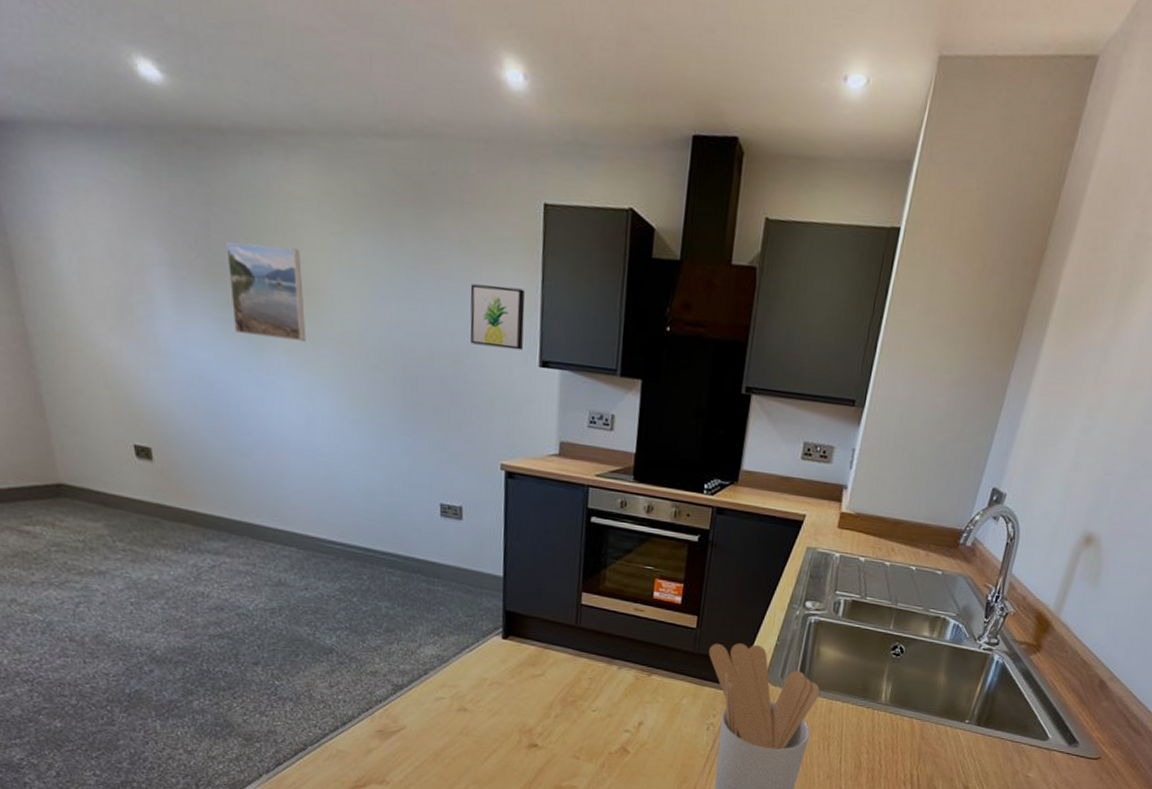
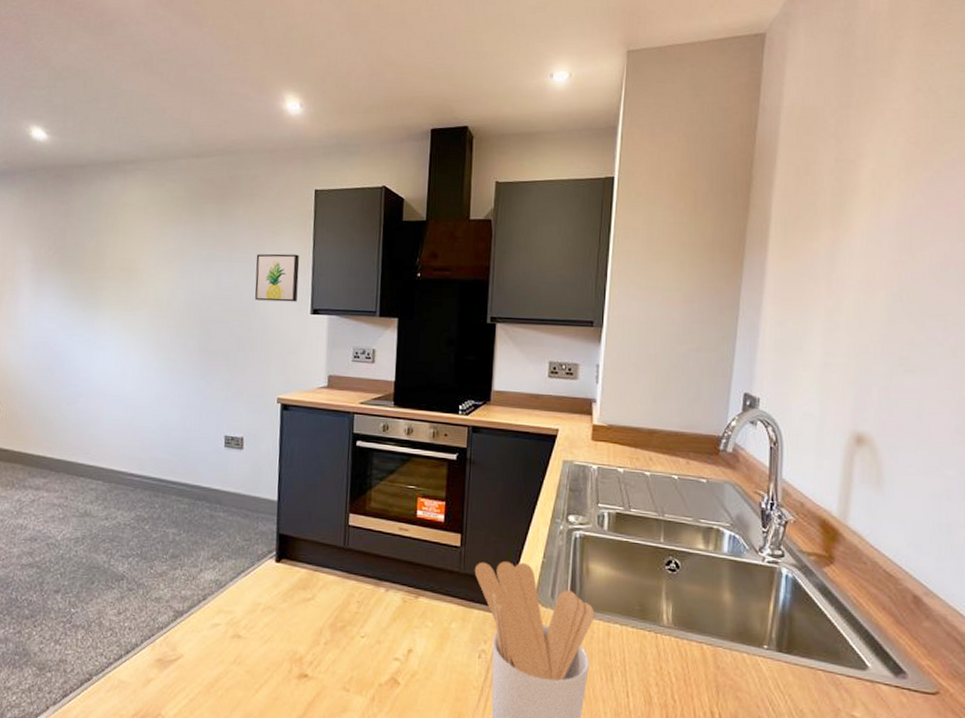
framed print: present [226,242,306,343] -> none [74,240,129,310]

